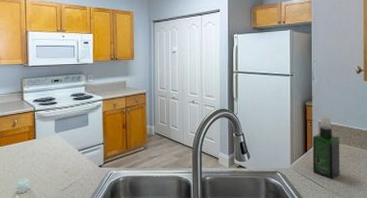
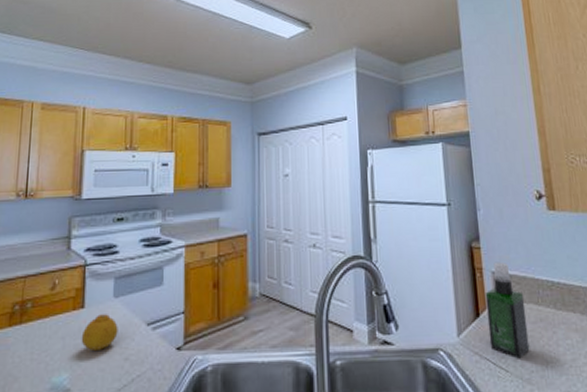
fruit: none [35,143,60,166] -> present [81,314,118,350]

